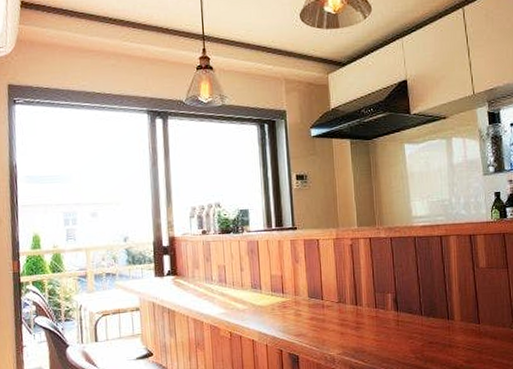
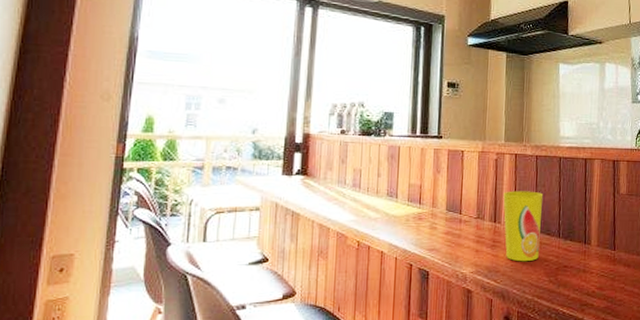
cup: none [362,272,403,341] -> present [503,191,544,262]

